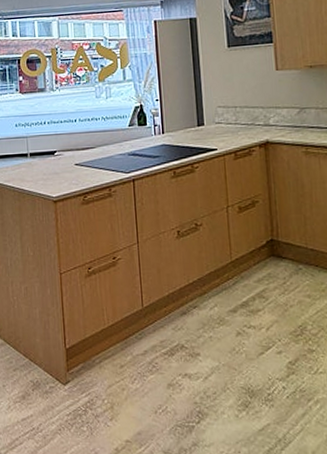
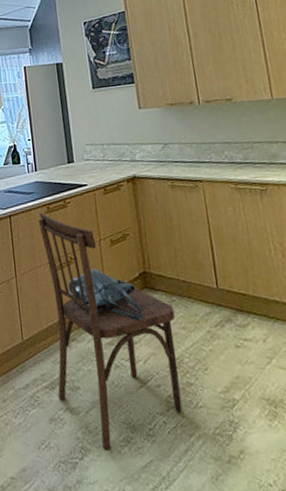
dining chair: none [163,177,303,413] -> present [38,212,183,449]
tote bag: none [192,235,269,289] -> present [67,268,144,321]

